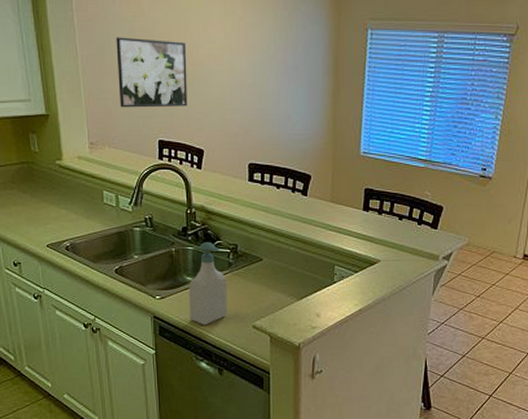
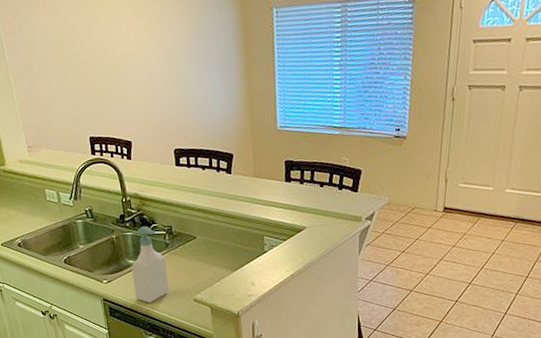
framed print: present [116,37,188,108] -> none [40,42,112,111]

